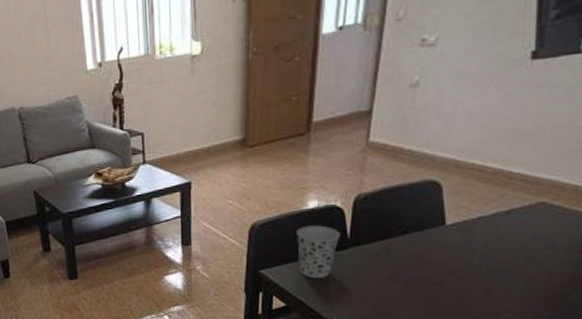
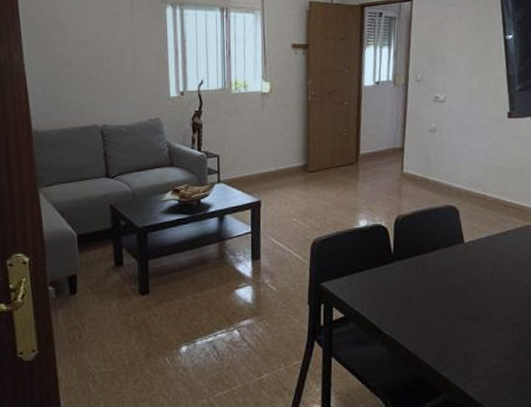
cup: present [297,225,341,278] -> none [351,242,386,290]

